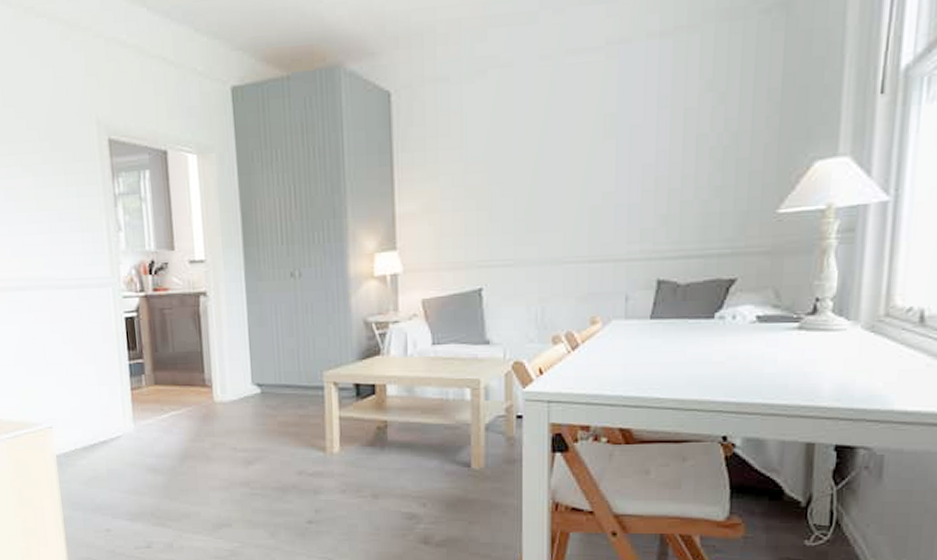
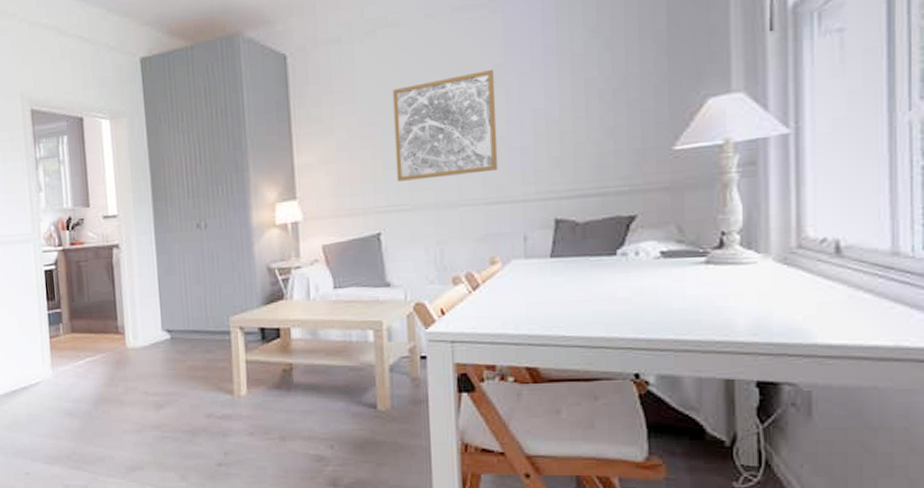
wall art: none [501,120,607,235] -> present [392,70,499,182]

